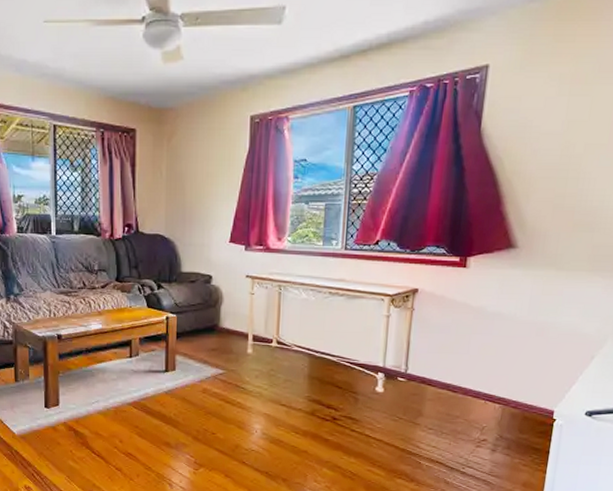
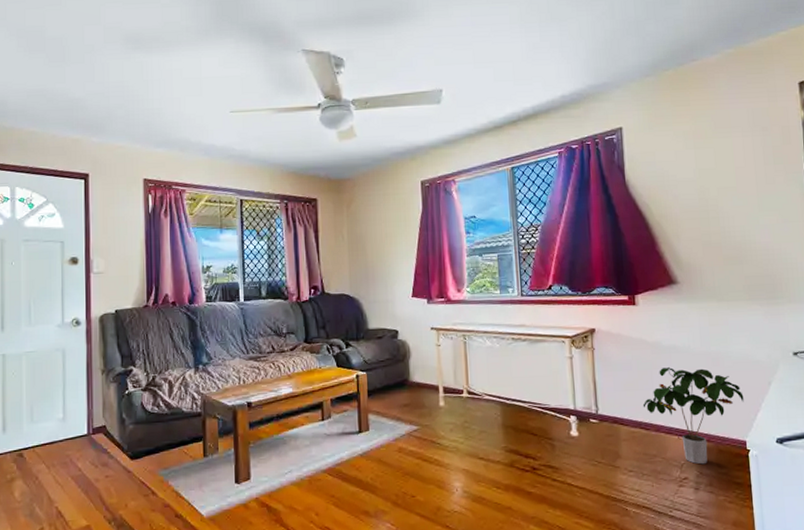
potted plant: none [454,333,562,429] -> present [642,366,744,465]

